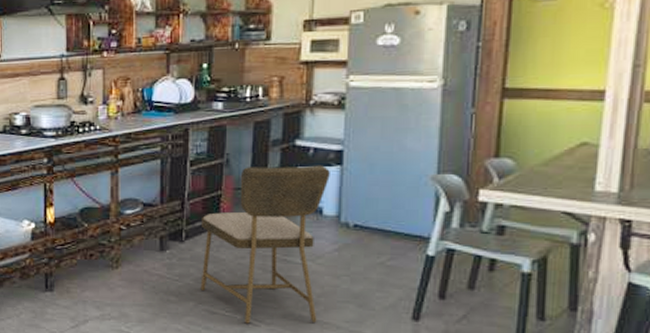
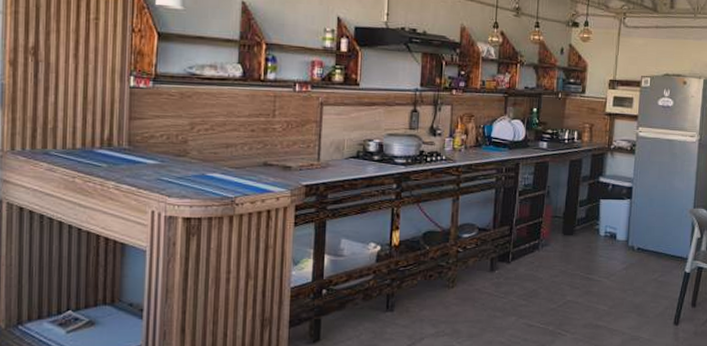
dining chair: present [200,165,330,324] -> none [521,198,623,334]

